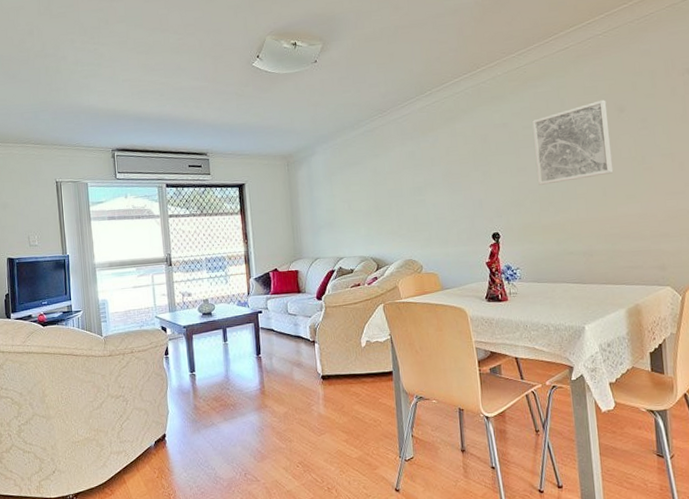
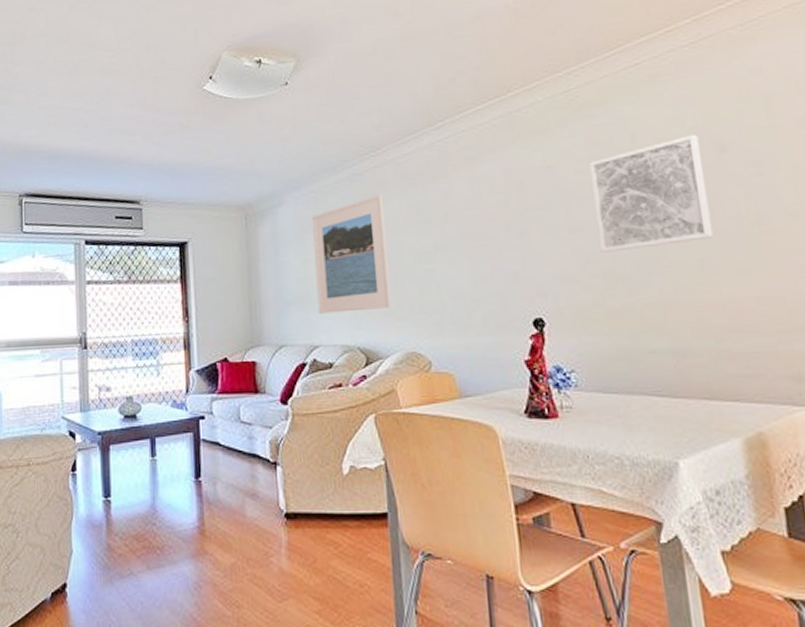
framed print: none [336,145,396,234] -> present [311,194,393,314]

